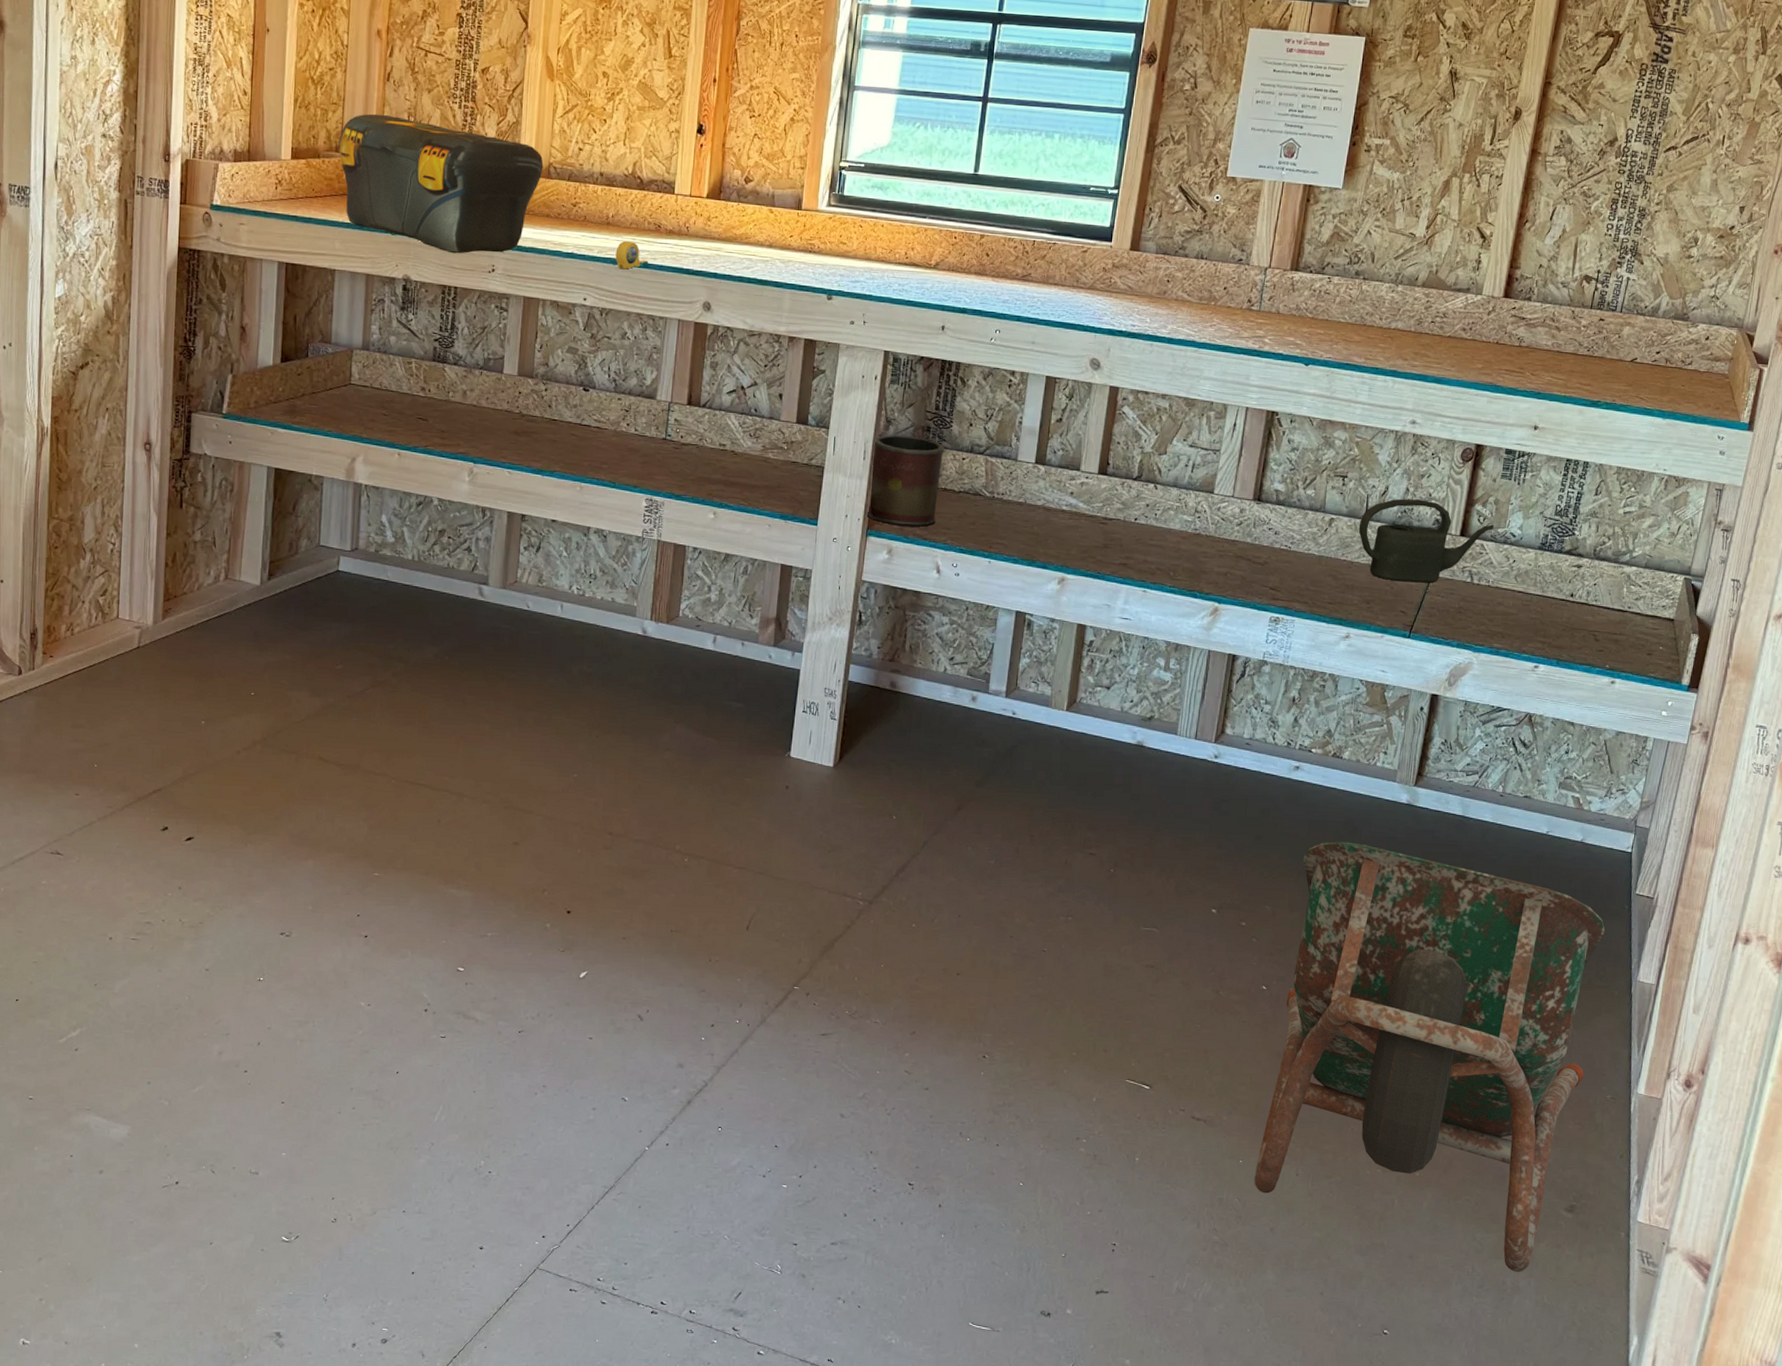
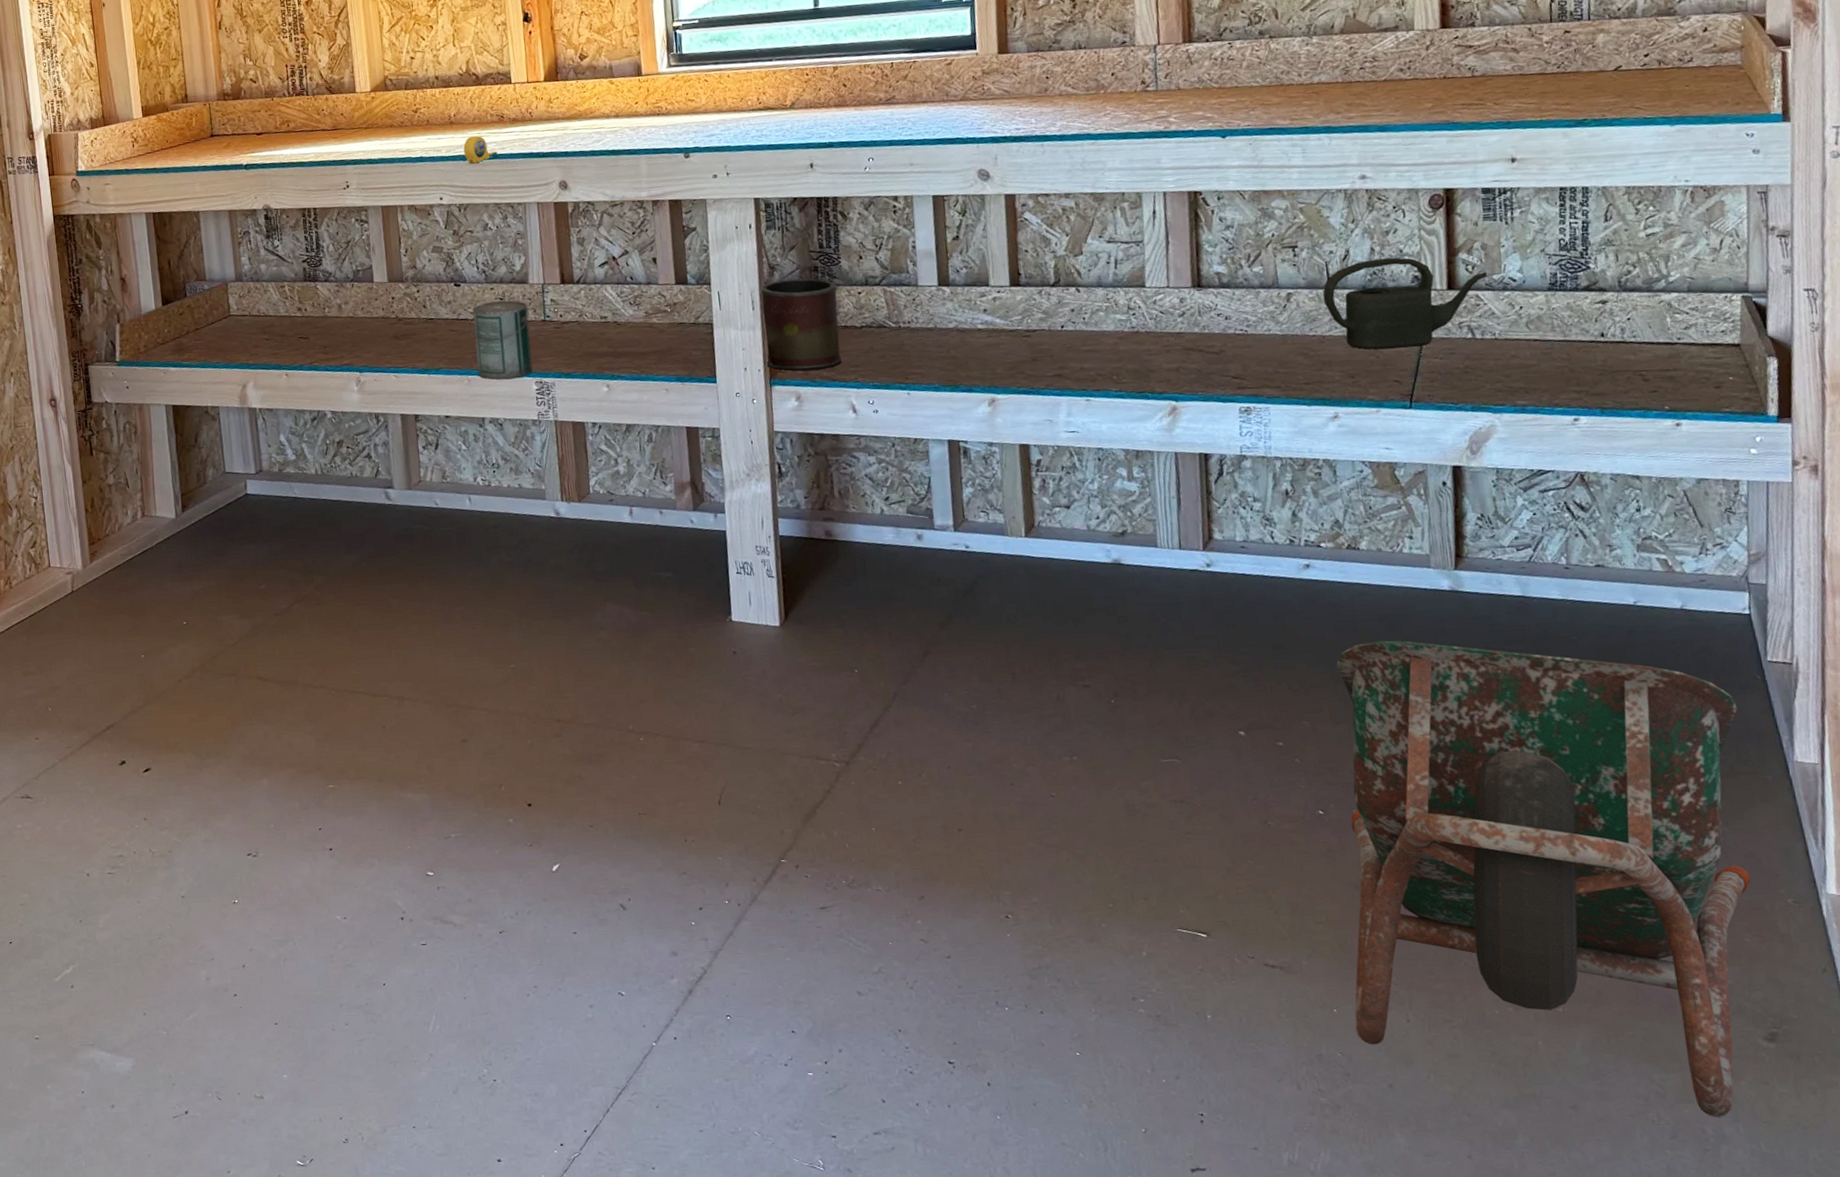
toolbox: present [338,114,544,254] -> none [183,60,380,178]
paint can: none [589,412,651,493] -> present [468,300,533,380]

